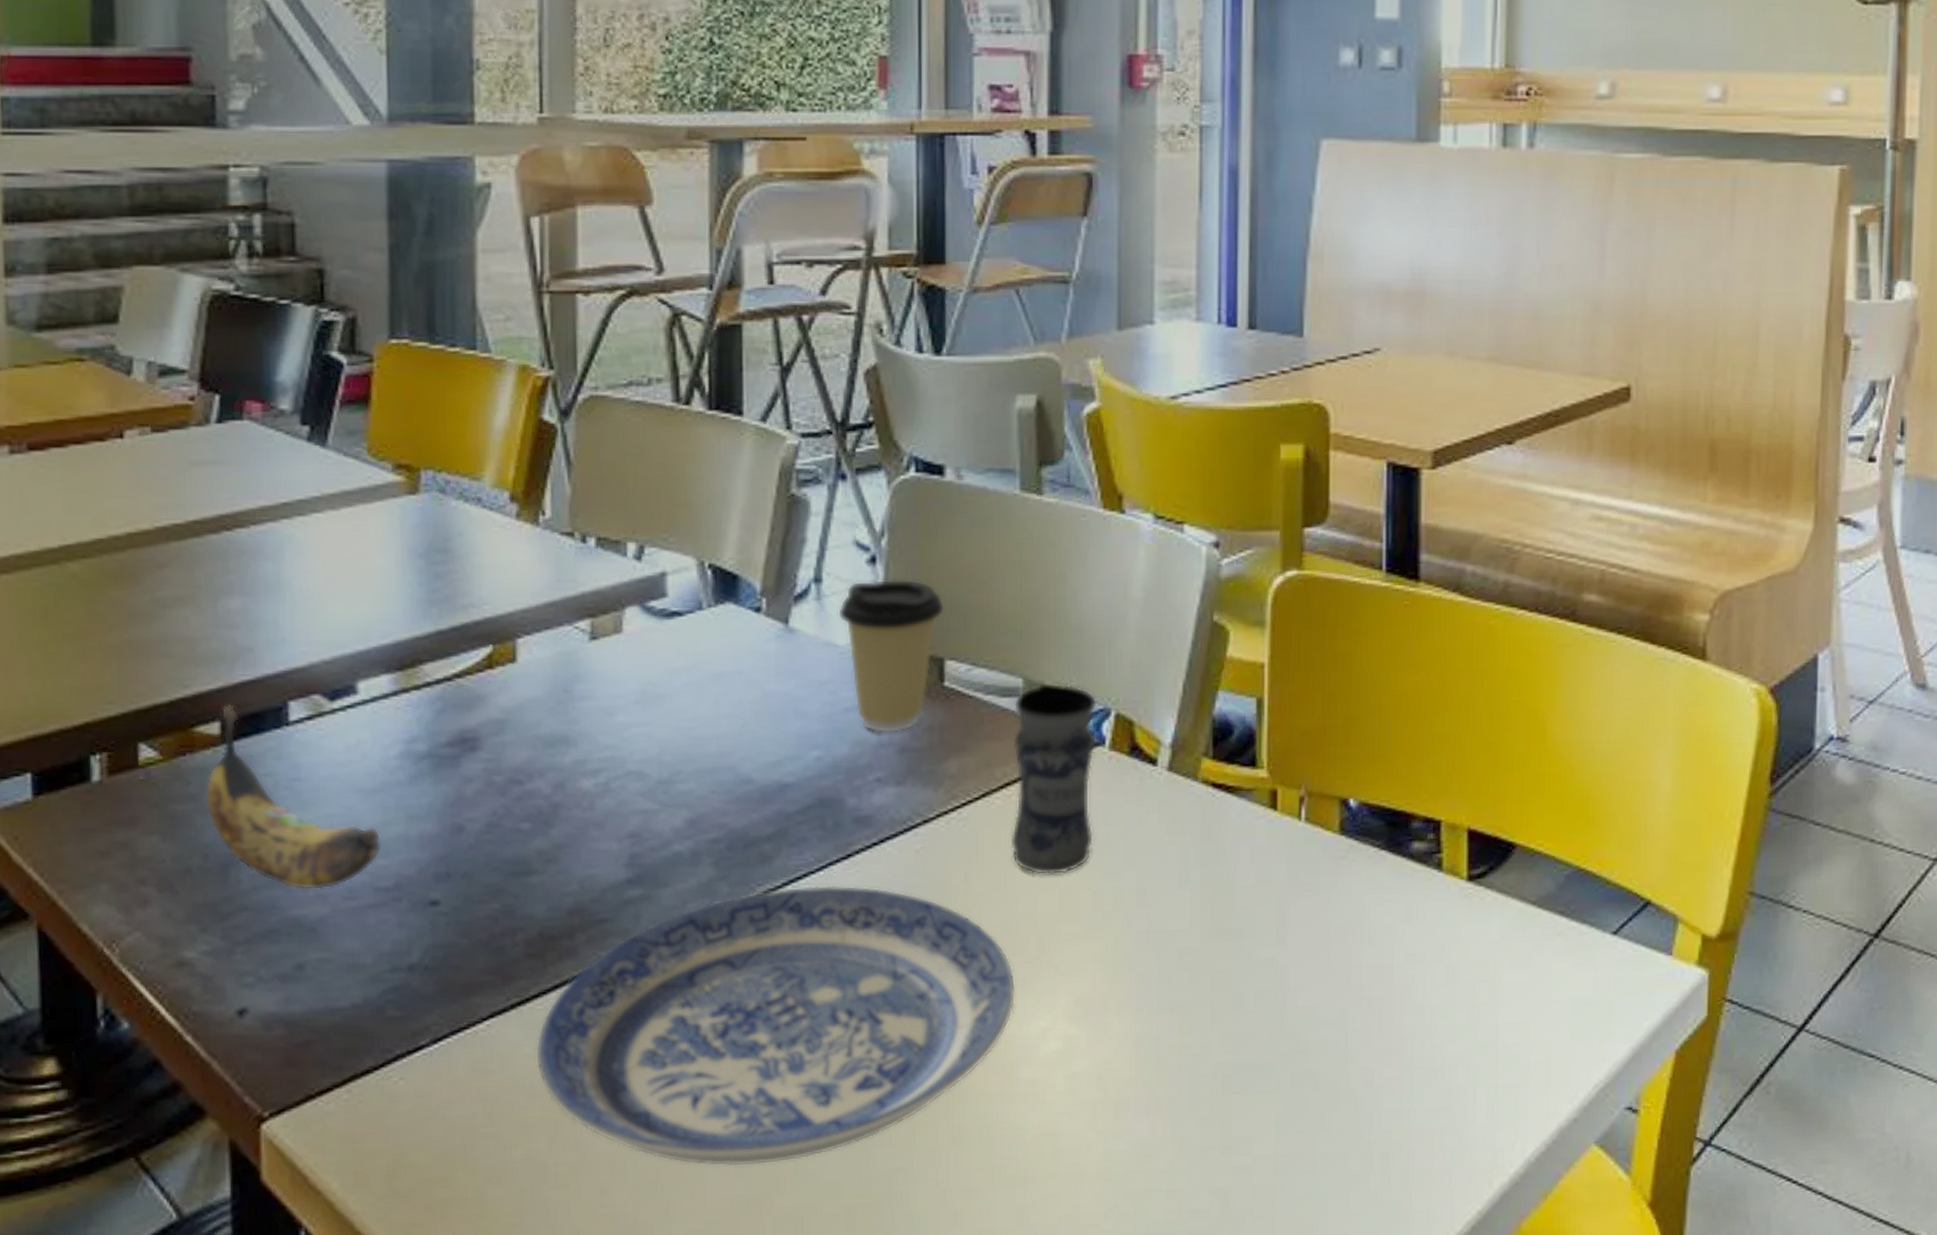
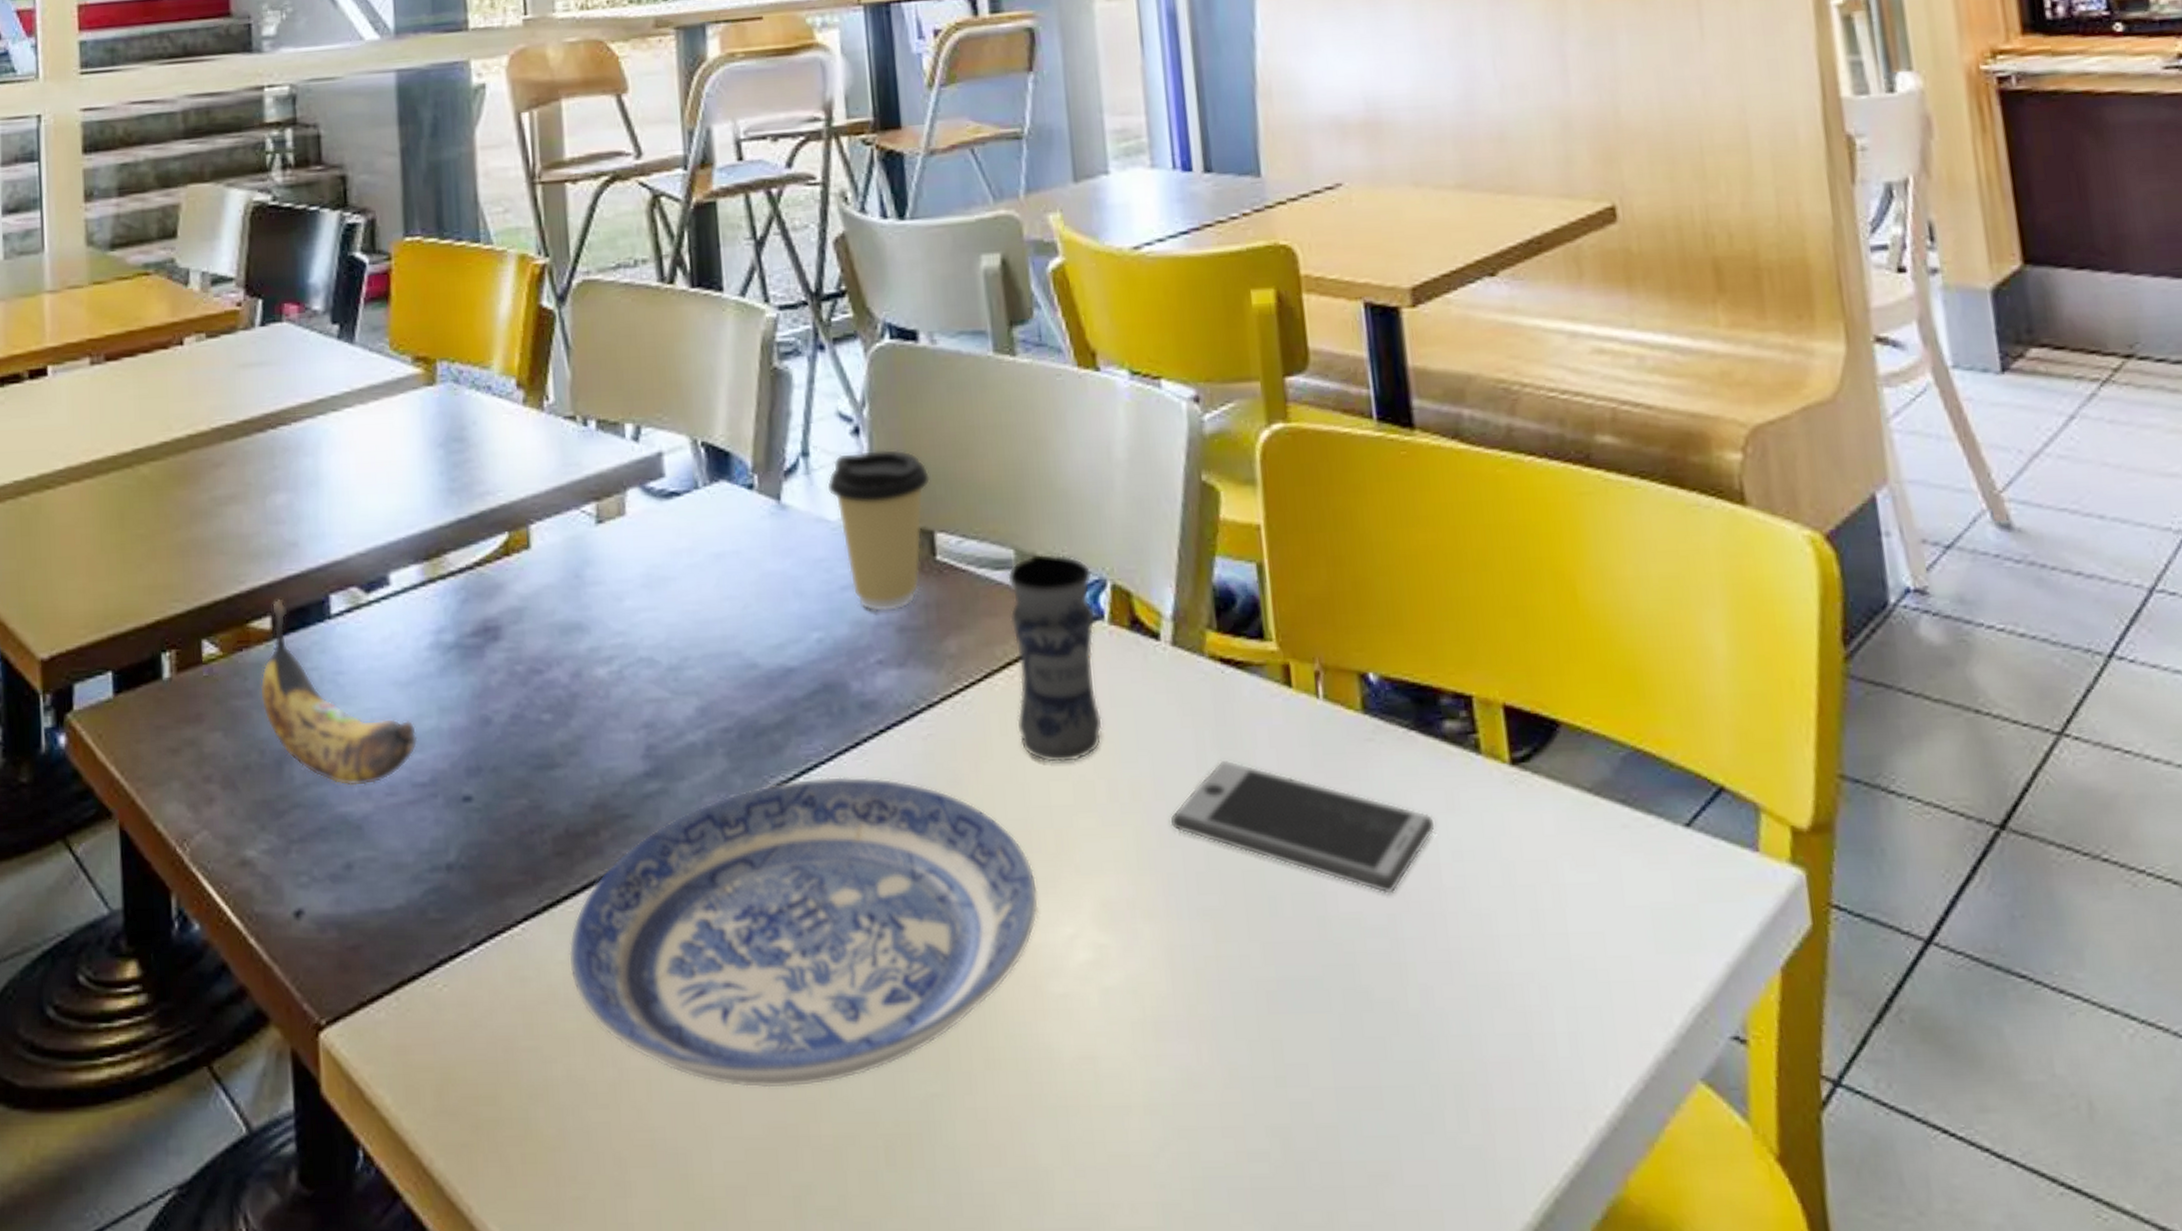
smartphone: none [1149,874,1394,991] -> present [1170,760,1436,894]

